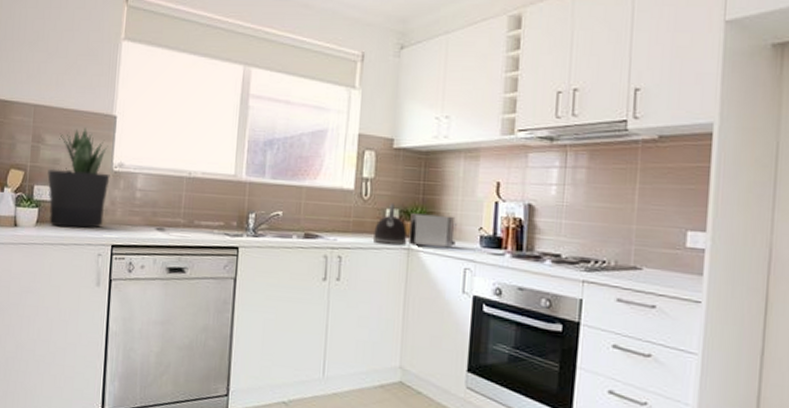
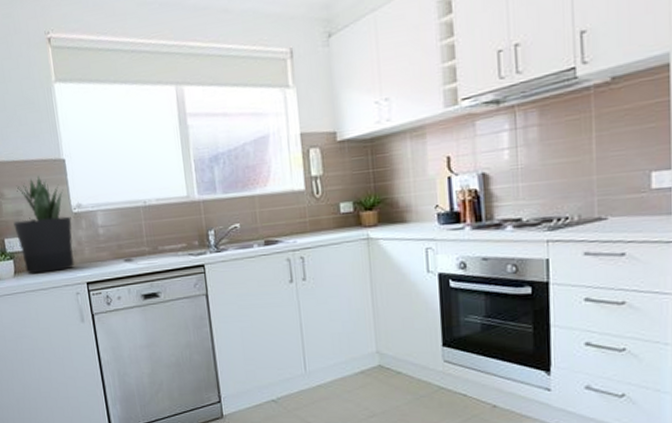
kettle: present [372,202,407,246] -> none [331,196,366,239]
toaster: present [407,213,457,248] -> none [365,199,414,235]

